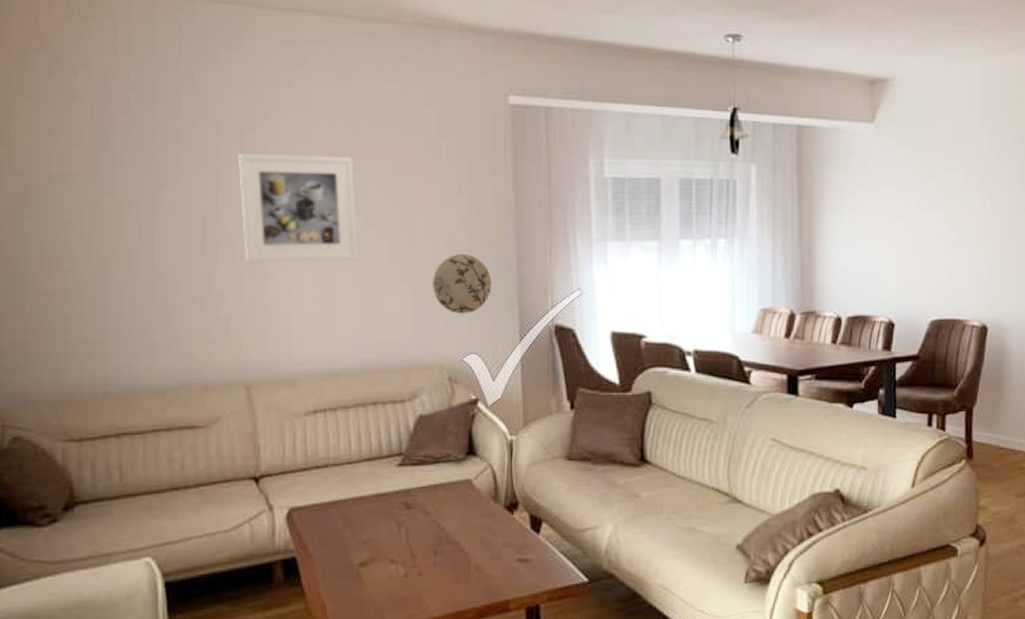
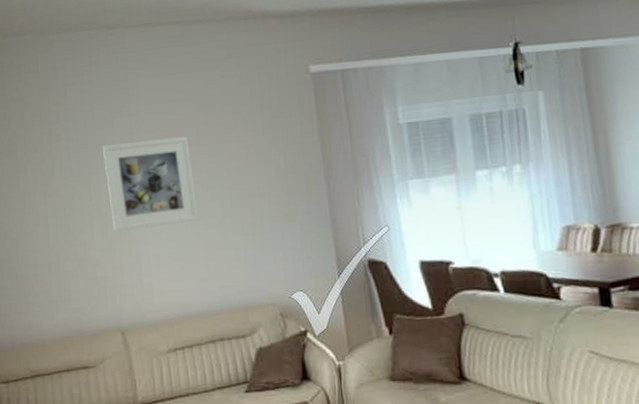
decorative plate: present [433,254,491,314] -> none [260,206,310,258]

